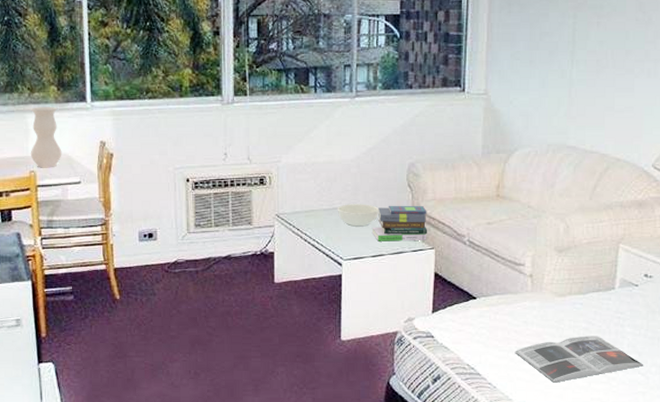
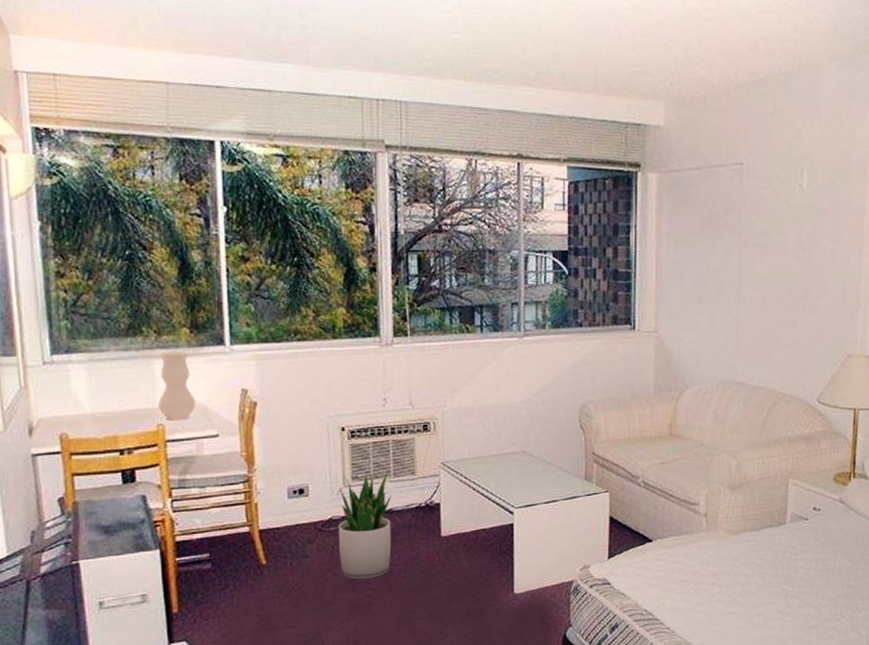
planter: none [182,221,230,318] -> present [338,472,392,580]
bowl: present [337,204,380,227] -> none [507,448,552,472]
books: present [372,205,427,241] -> none [544,448,601,487]
magazine: present [514,336,643,383] -> none [692,572,815,623]

